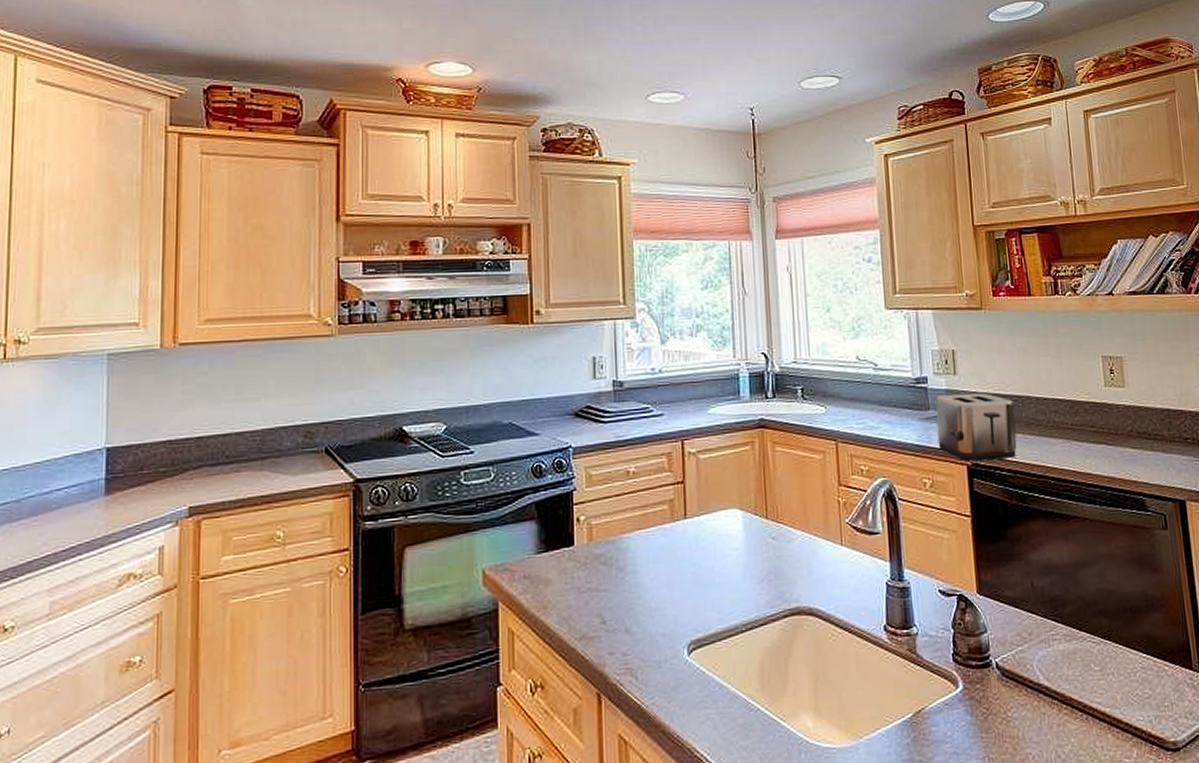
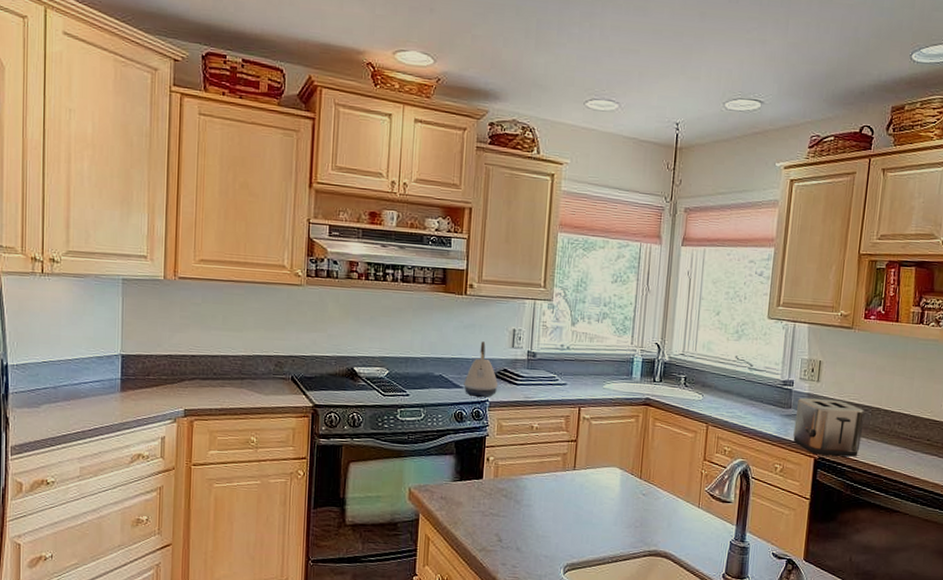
kettle: none [539,376,582,444] -> present [464,341,498,397]

